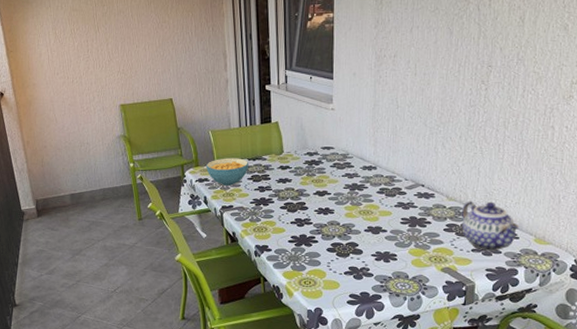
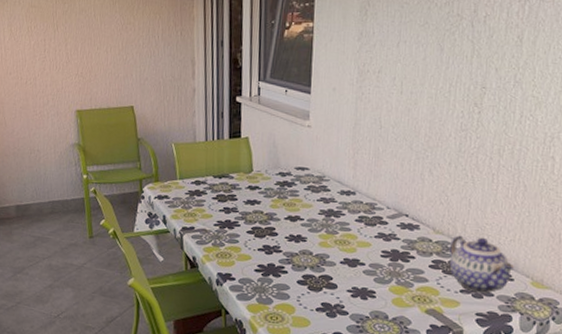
cereal bowl: present [205,158,248,186] -> none [166,174,214,205]

